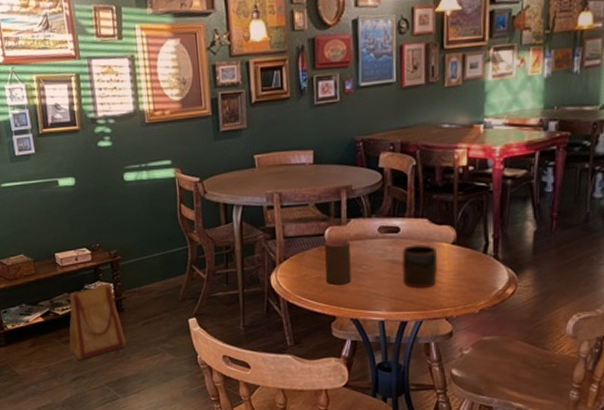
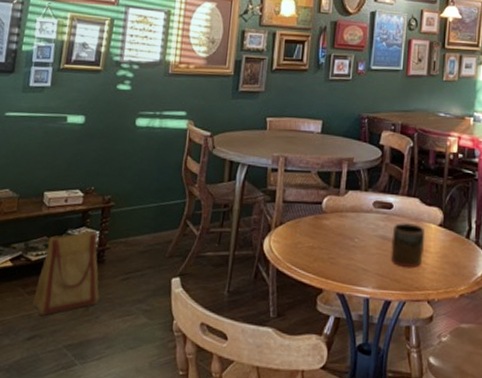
cup: present [324,239,352,286] -> none [317,209,345,257]

